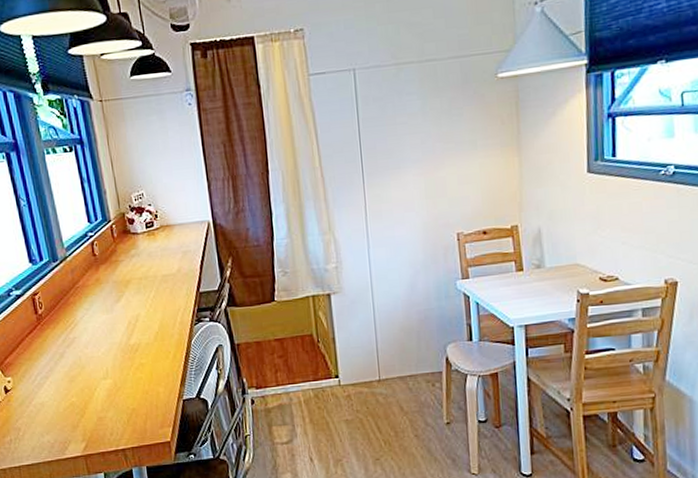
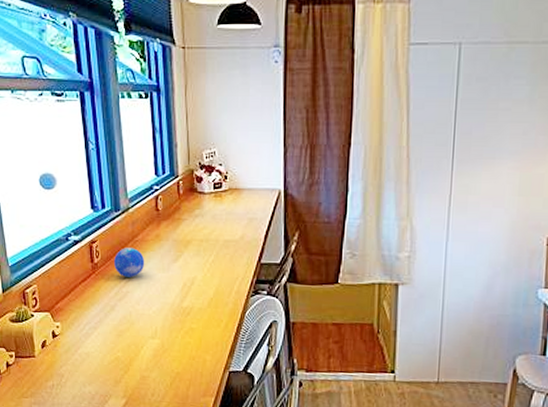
decorative orb: none [58,294,89,324] -> present [114,248,145,277]

